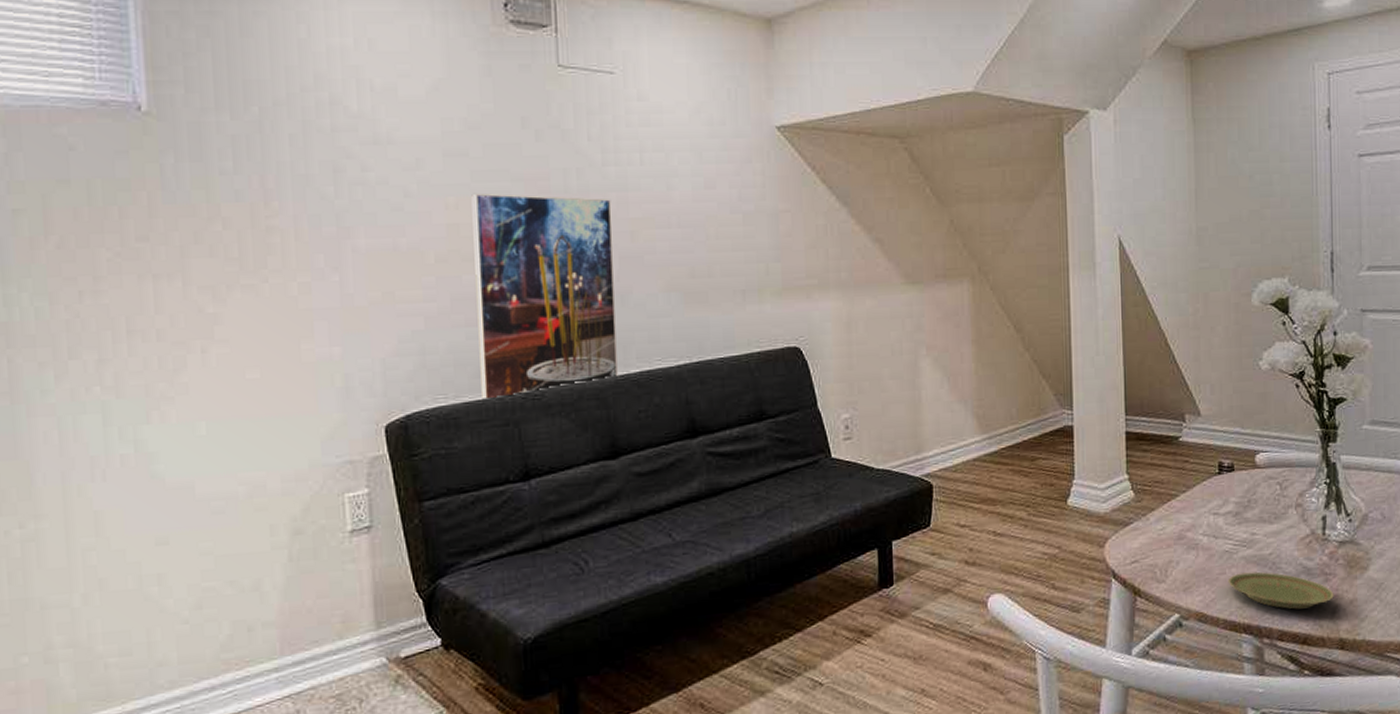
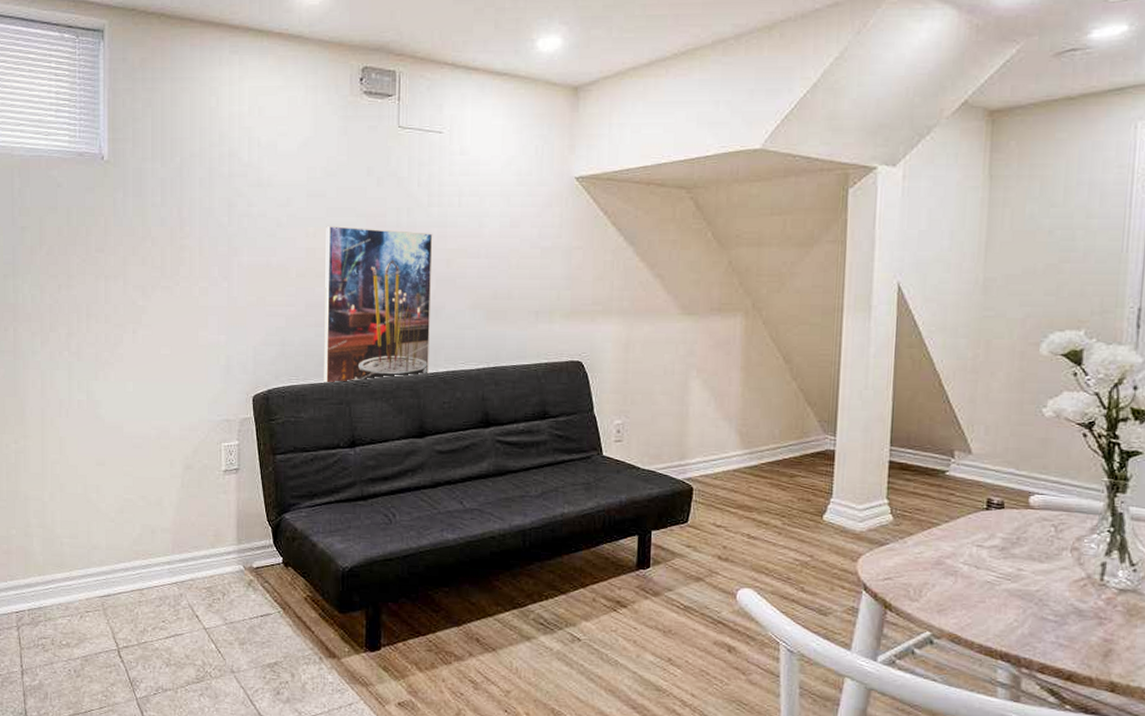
plate: present [1228,572,1334,609] -> none [987,604,1108,647]

